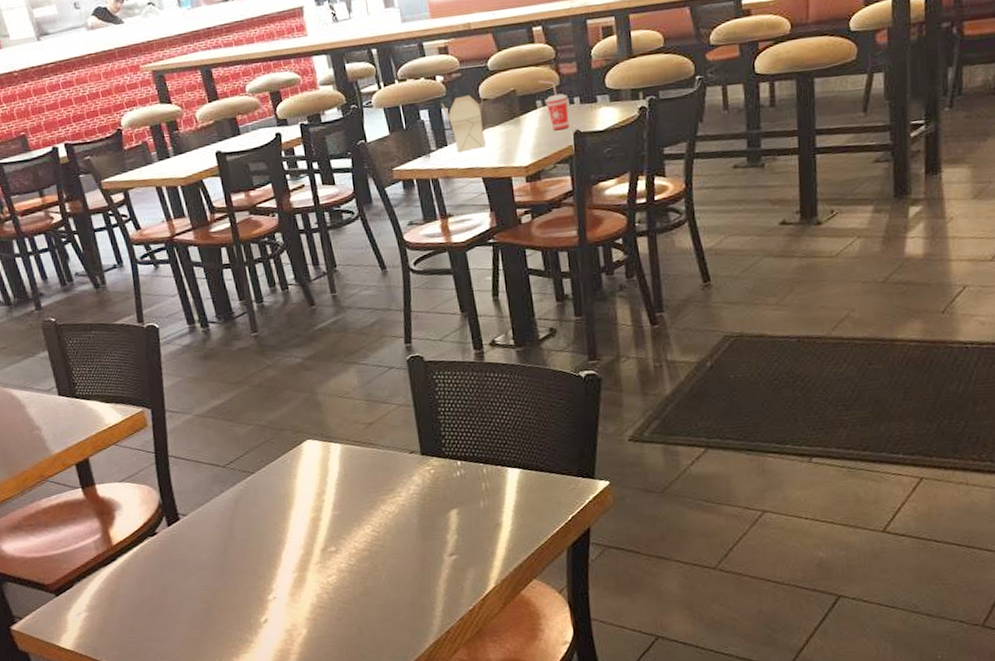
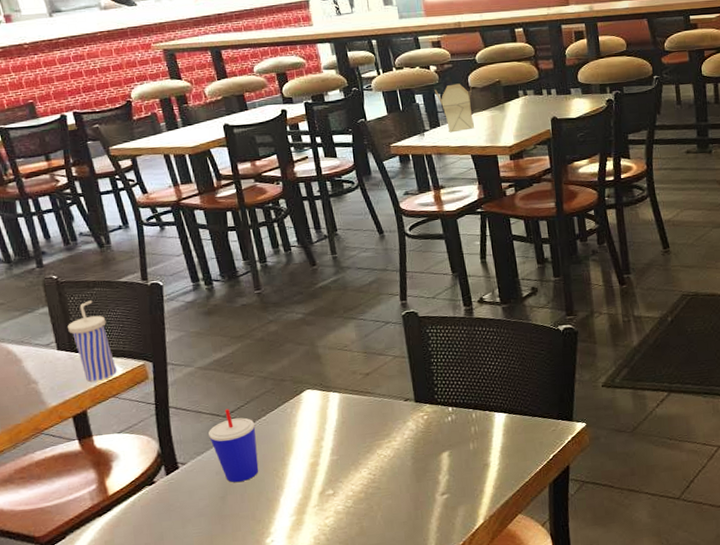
beverage cup: none [67,344,118,429] -> present [68,300,118,382]
beverage cup: none [208,459,260,536] -> present [208,409,259,482]
beverage cup: present [538,80,570,131] -> none [520,74,548,117]

